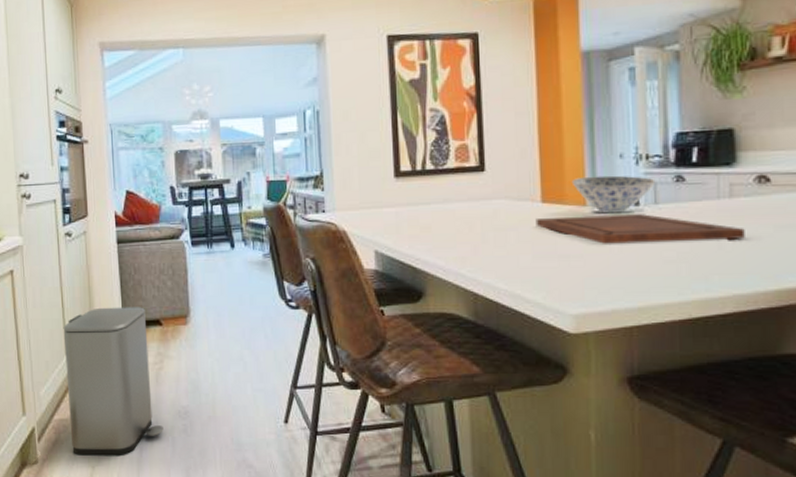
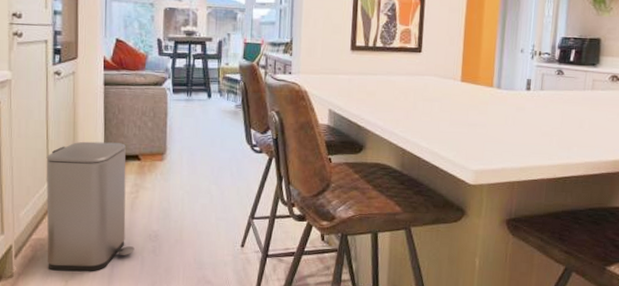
cutting board: present [535,214,745,244] -> none [455,94,599,122]
bowl: present [571,175,656,214] -> none [484,64,544,95]

